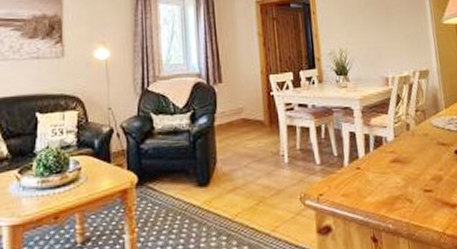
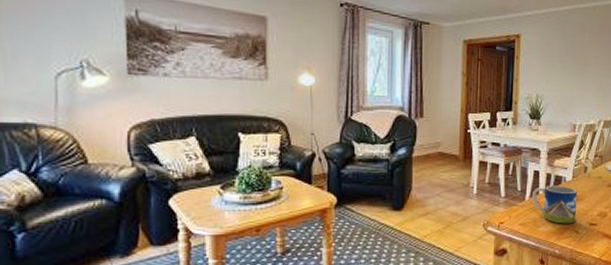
mug: none [351,147,407,193] -> present [532,186,578,224]

